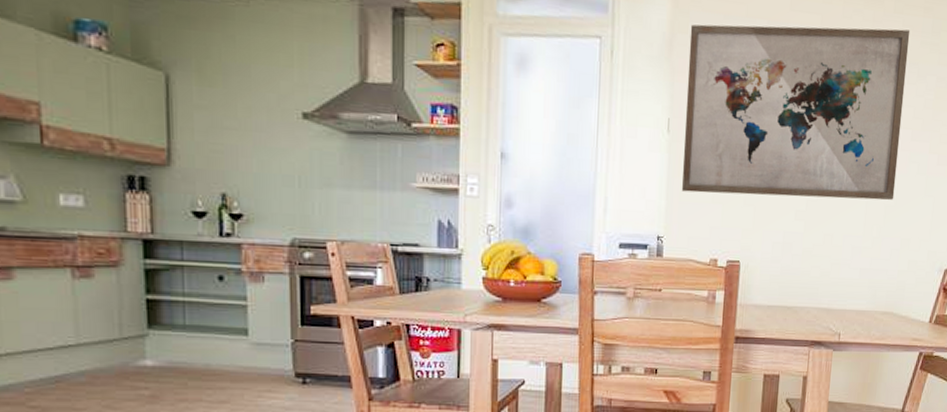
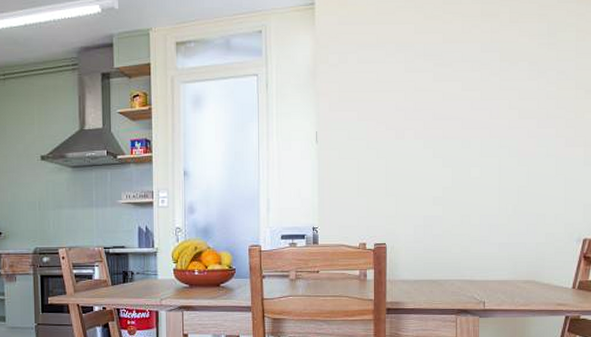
wall art: present [681,24,911,200] -> none [330,35,527,189]

